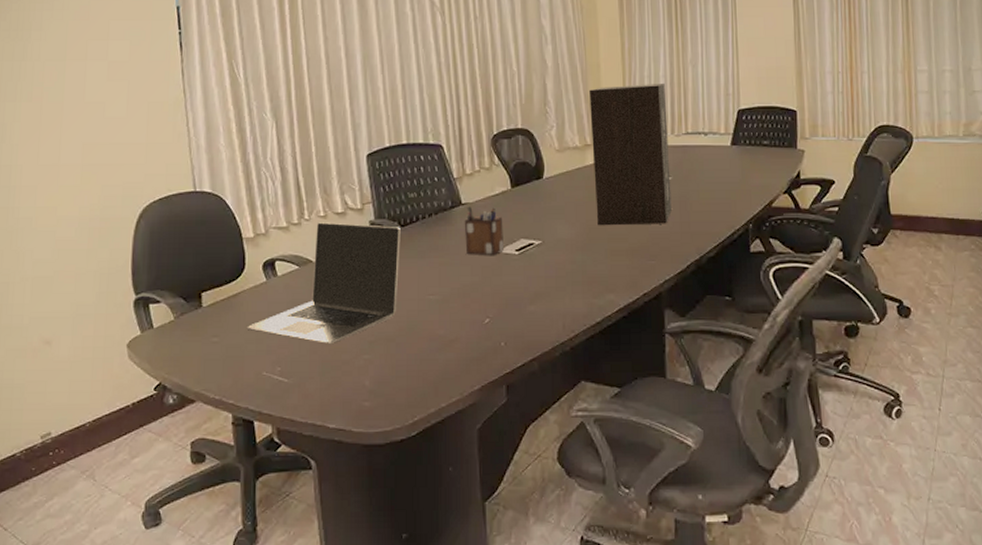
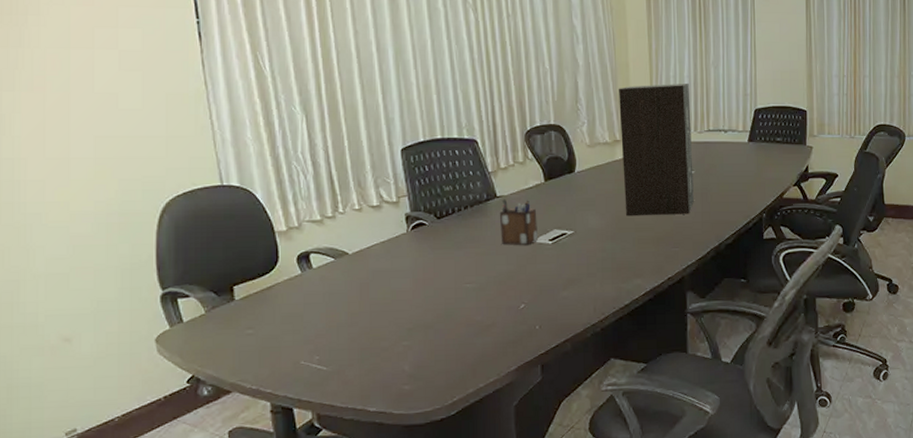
laptop: present [247,222,401,343] -> none [282,215,437,332]

